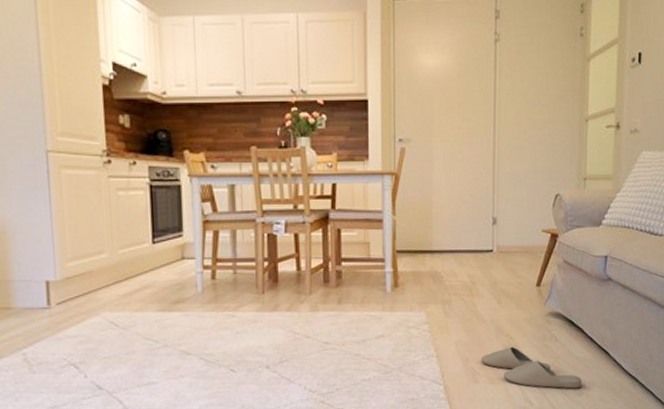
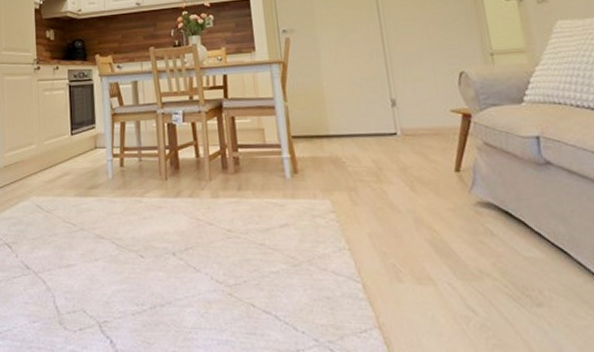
slippers: present [481,346,582,389] -> none [401,240,539,297]

